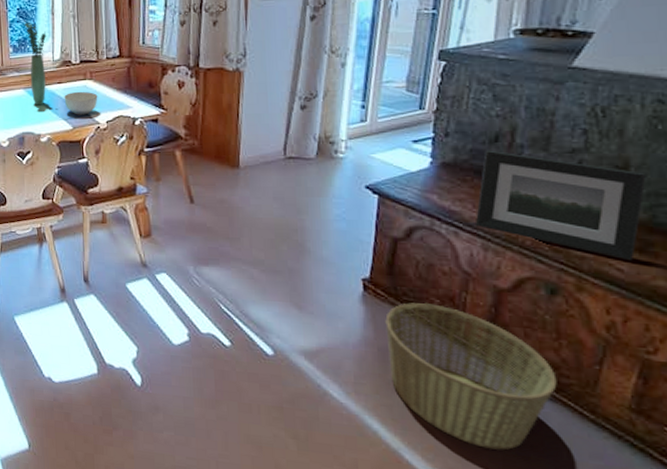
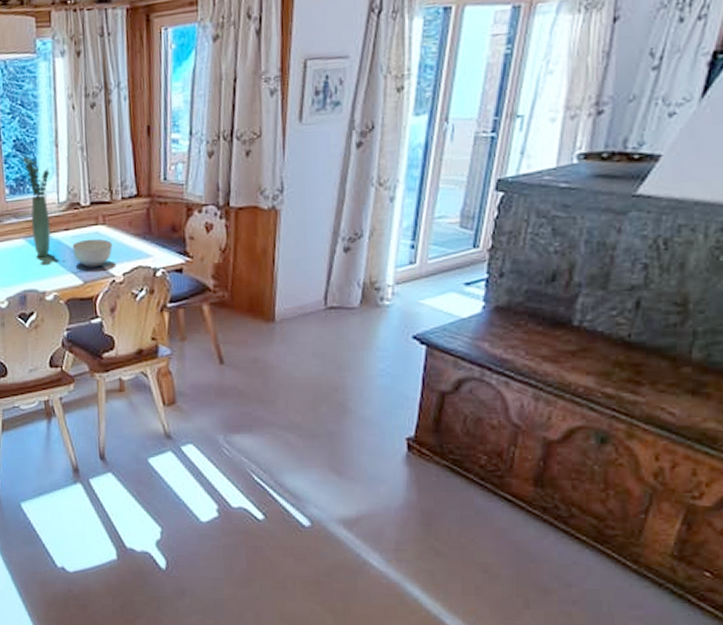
basket: present [385,302,557,451] -> none [430,459,602,608]
picture frame: present [474,150,647,261] -> none [526,290,704,404]

